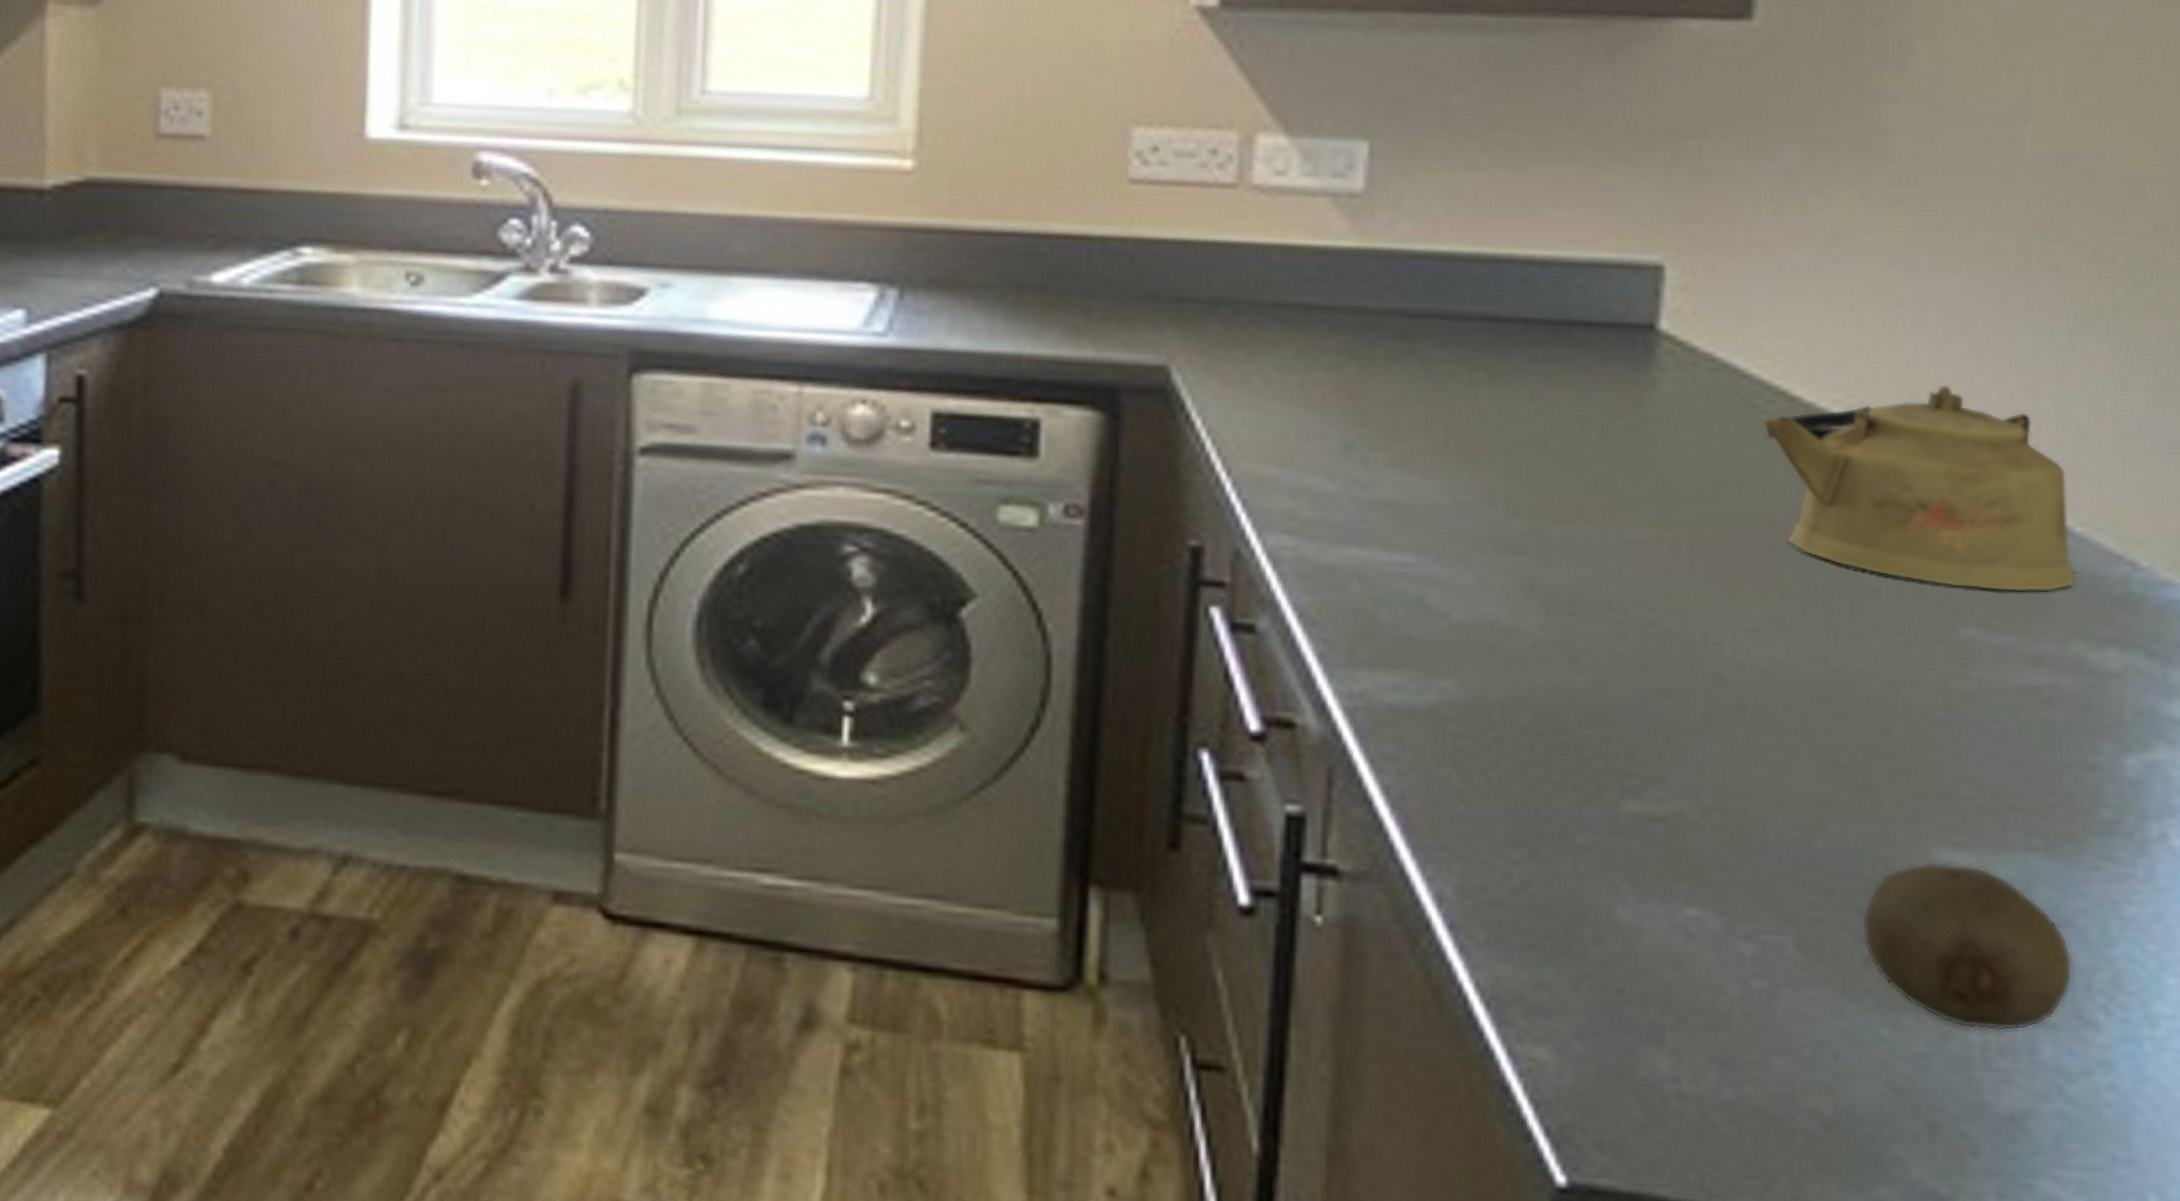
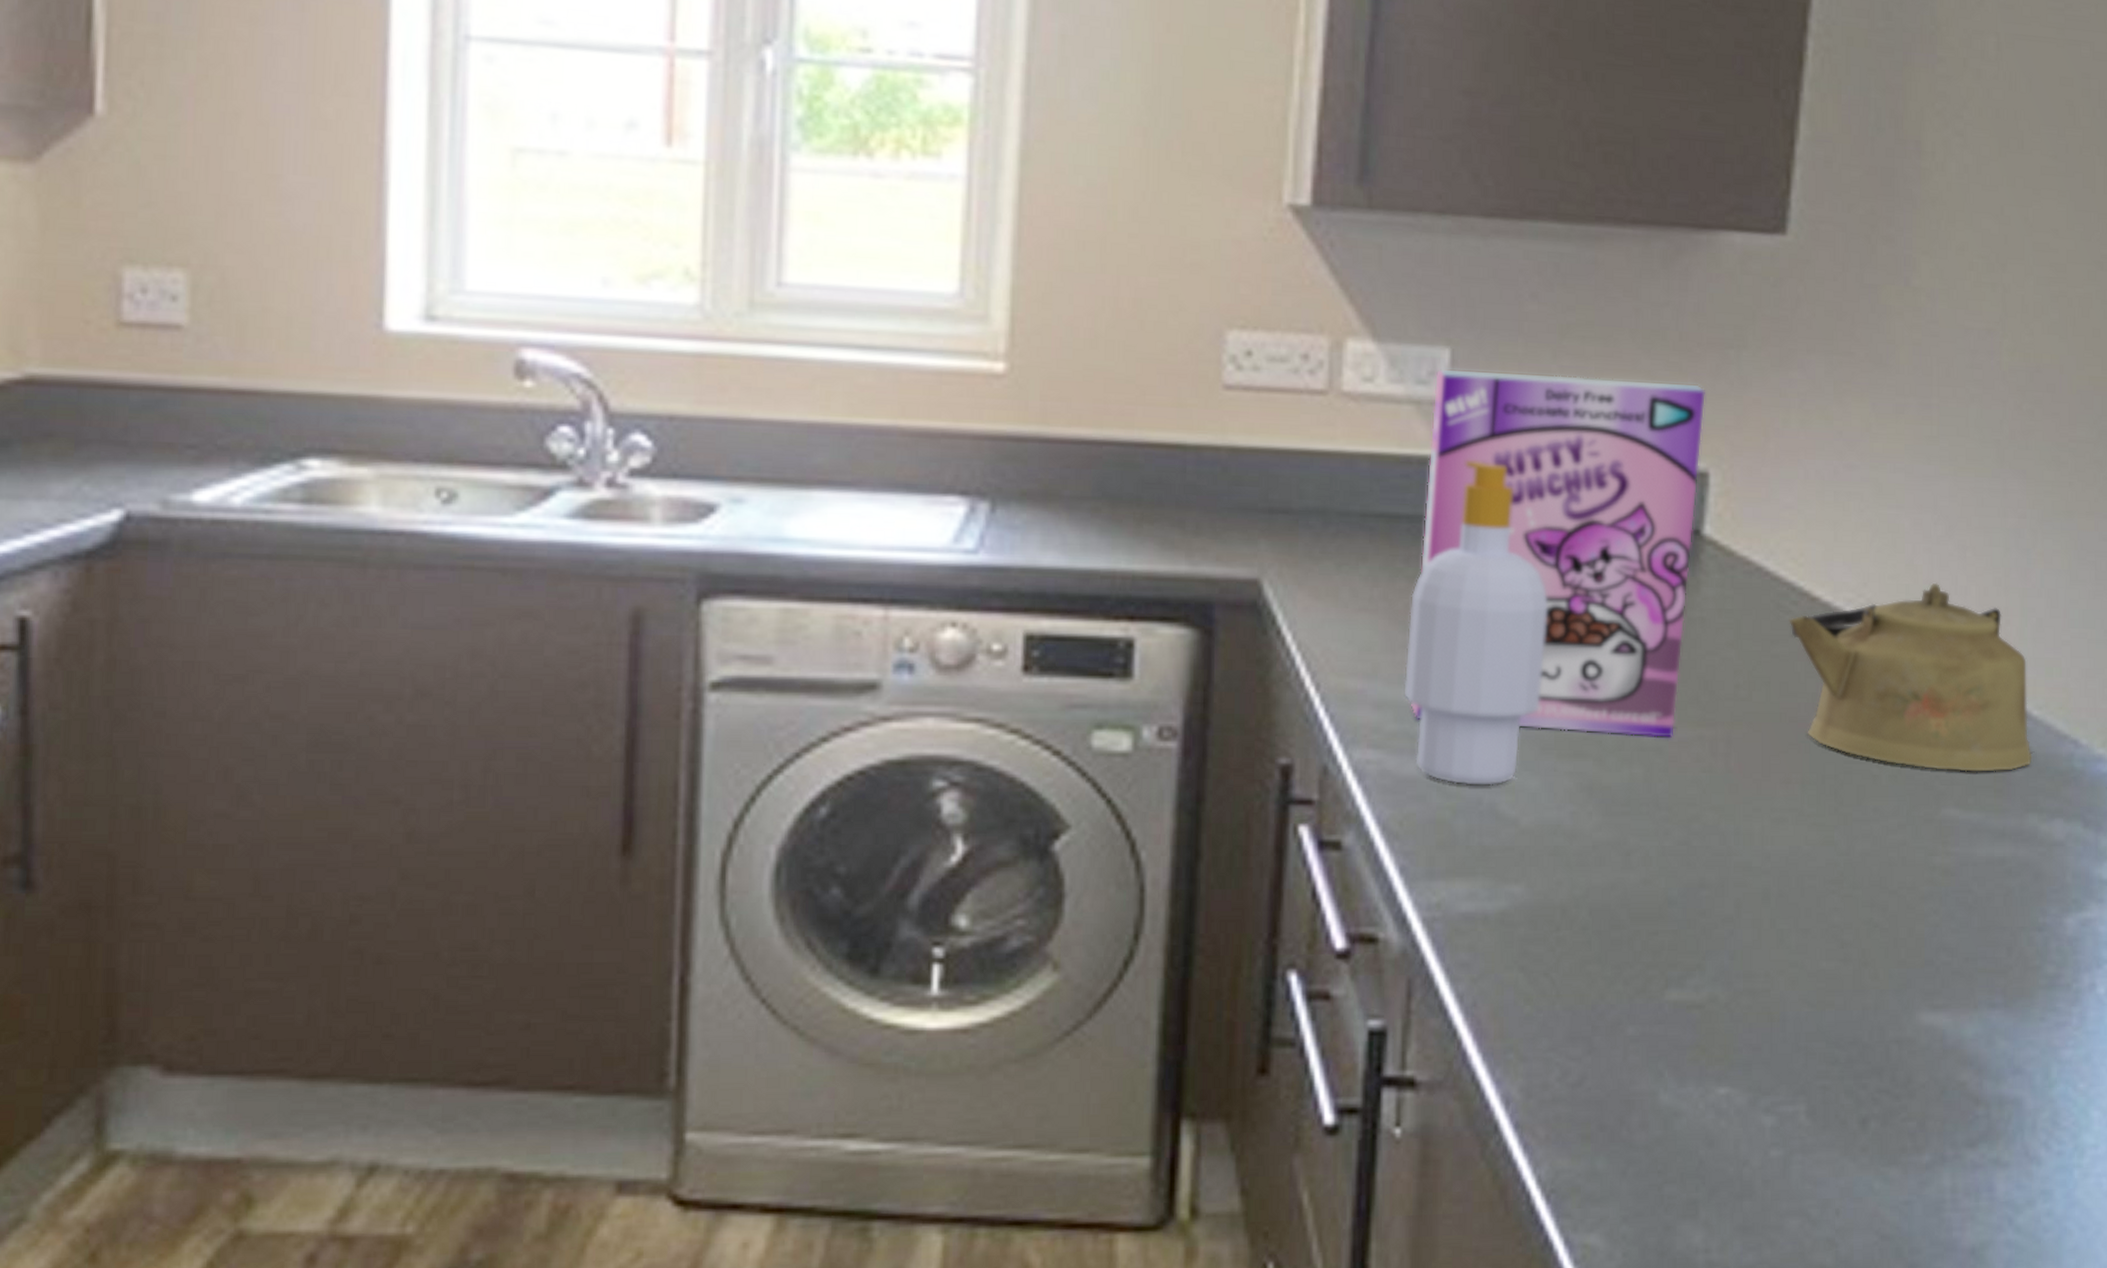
soap bottle: none [1321,252,1480,578] -> present [1404,460,1548,786]
cereal box: none [1328,161,1660,539] -> present [1410,368,1706,739]
fruit: present [1861,862,2073,1032] -> none [1860,1025,2022,1175]

